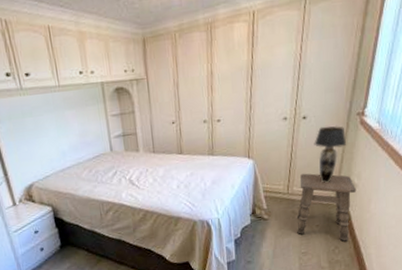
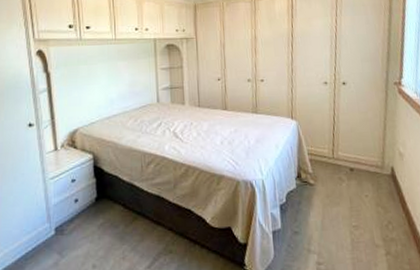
side table: present [297,173,357,242] -> none [344,138,404,217]
table lamp: present [314,126,347,183] -> none [355,93,388,150]

